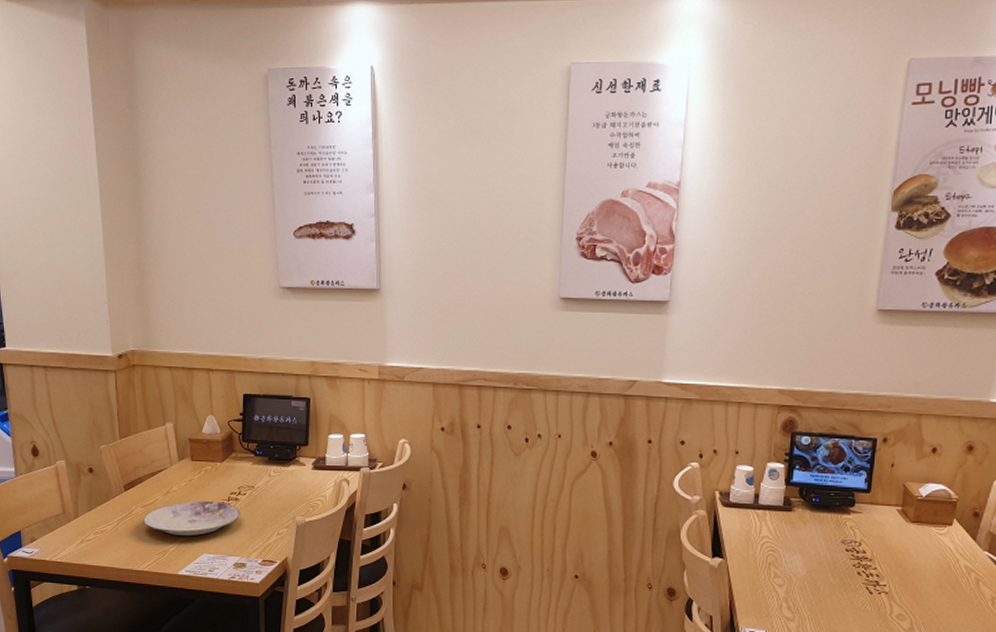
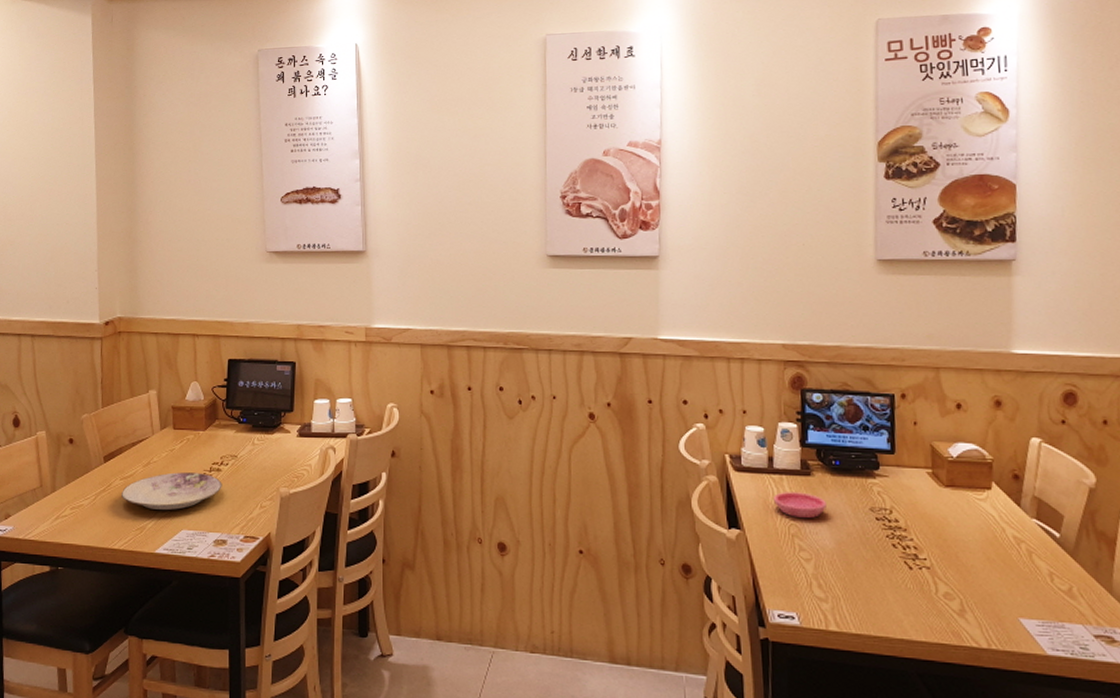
saucer: none [756,525,803,550] -> present [774,492,827,519]

